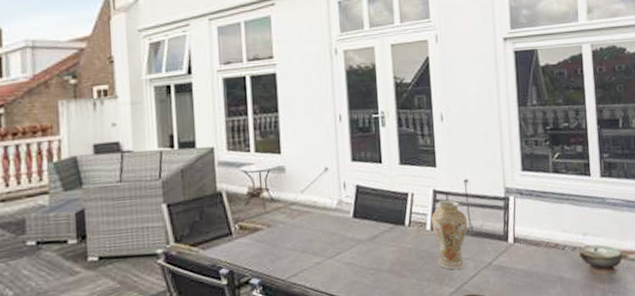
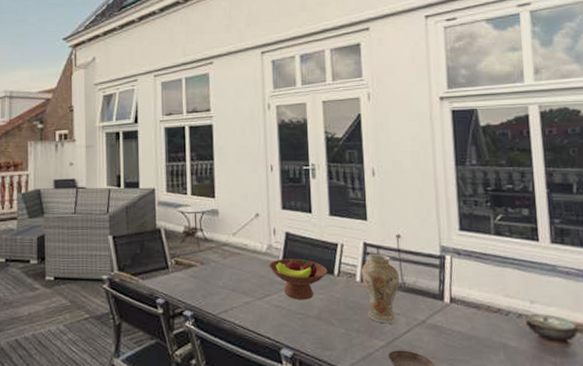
fruit bowl: none [339,212,399,255] -> present [269,258,328,300]

